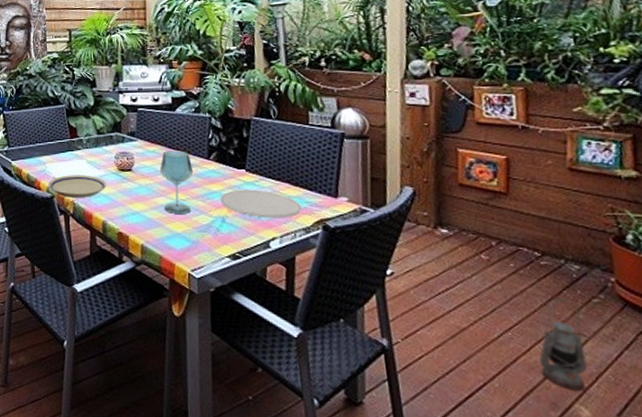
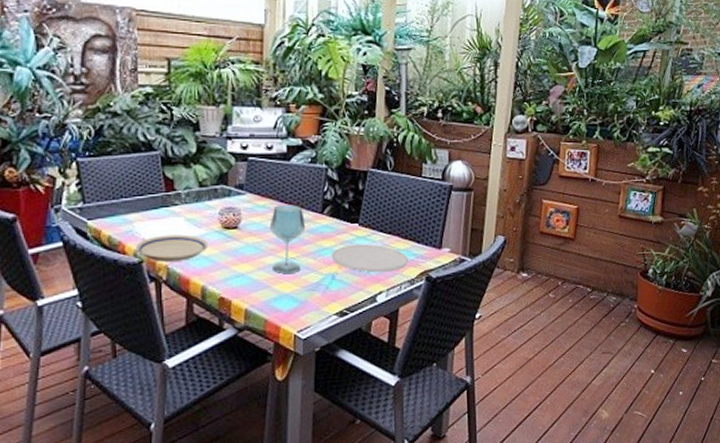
lantern: present [539,298,588,392] -> none [580,325,611,400]

